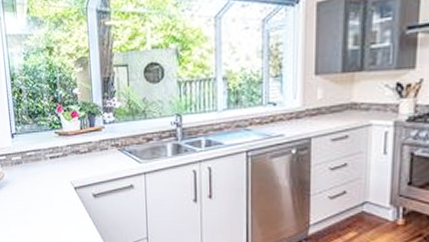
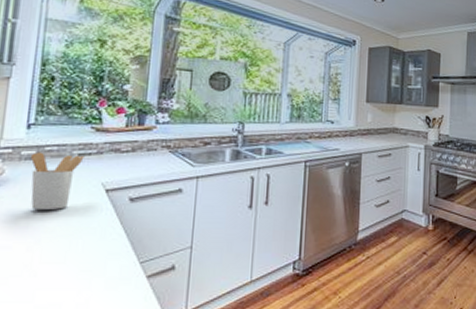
utensil holder: none [18,157,55,206] -> present [30,152,84,211]

